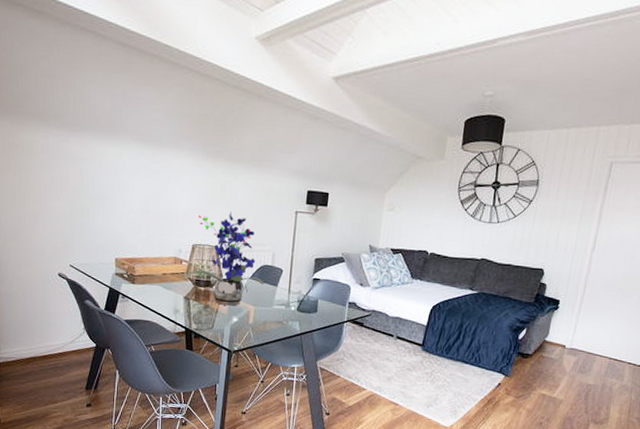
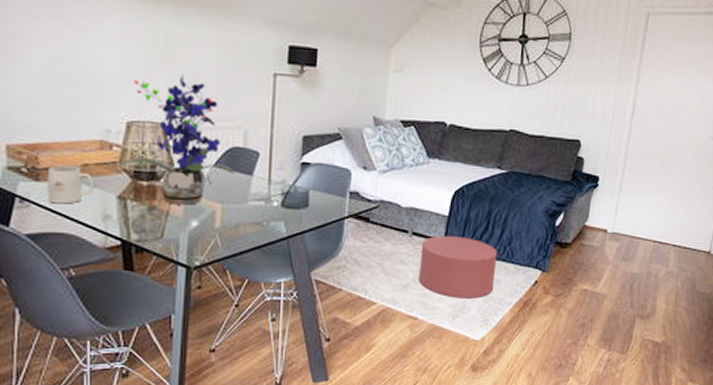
mug: none [139,273,170,301] -> present [47,165,95,204]
pouf: none [400,340,467,393] -> present [418,235,498,299]

